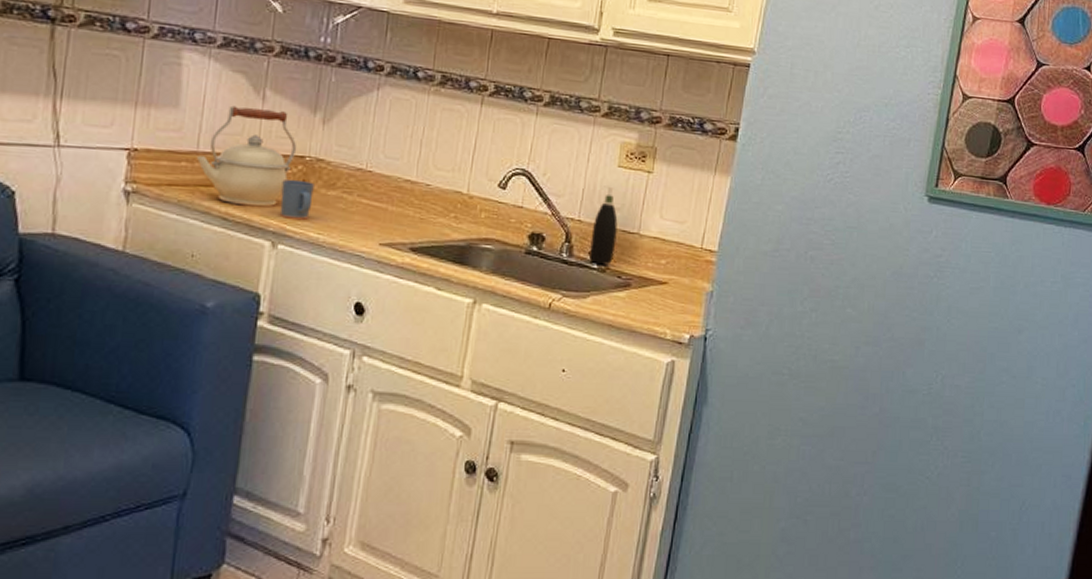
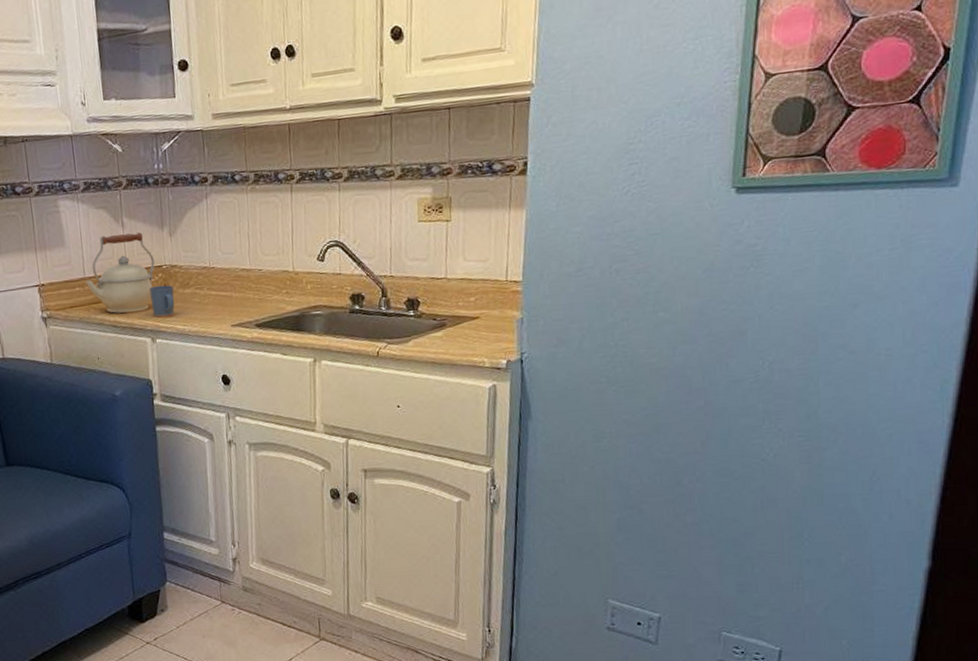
soap dispenser: present [590,186,618,265] -> none [404,240,427,312]

